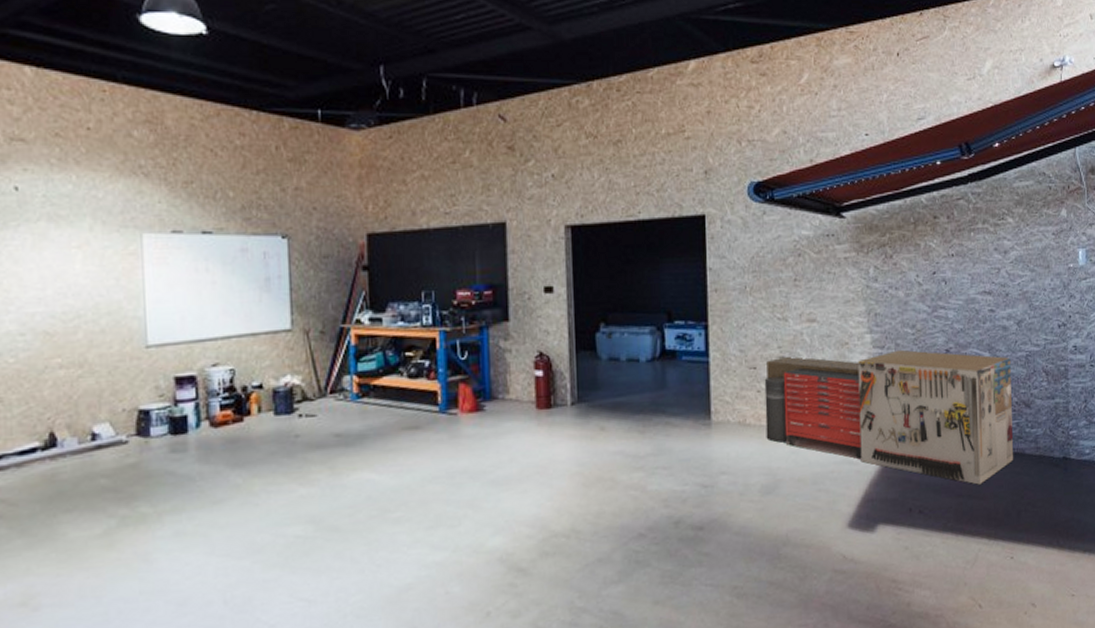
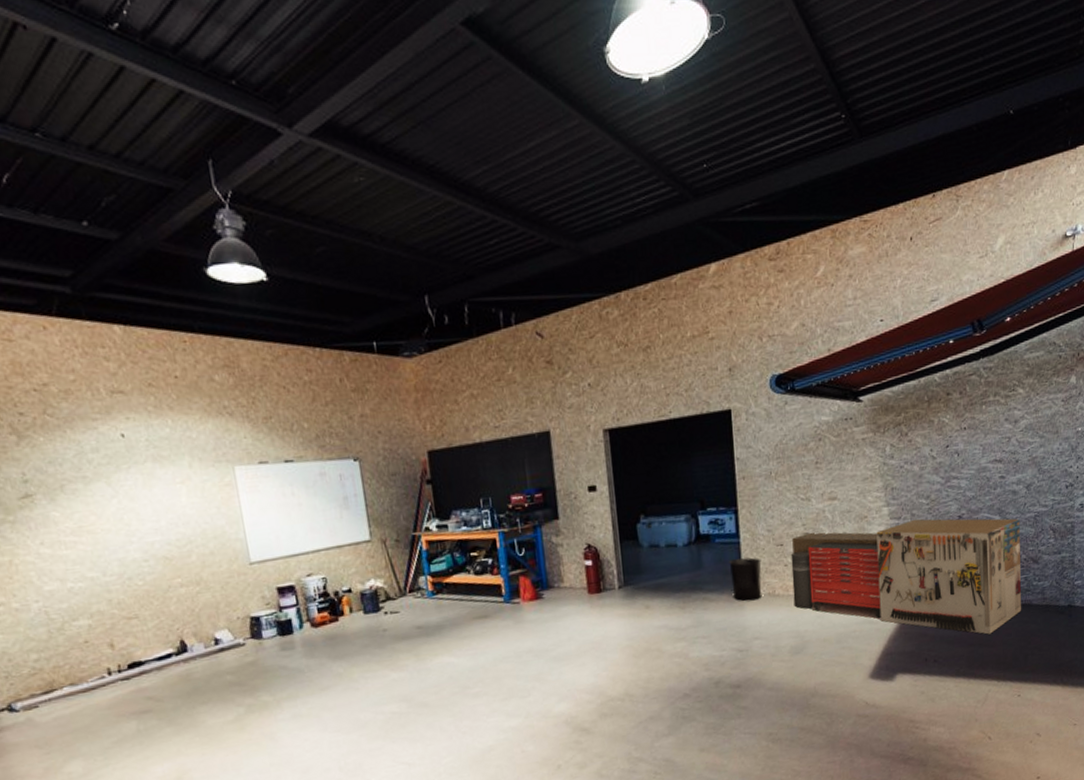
waste bin: none [696,379,732,430] -> present [729,557,762,601]

